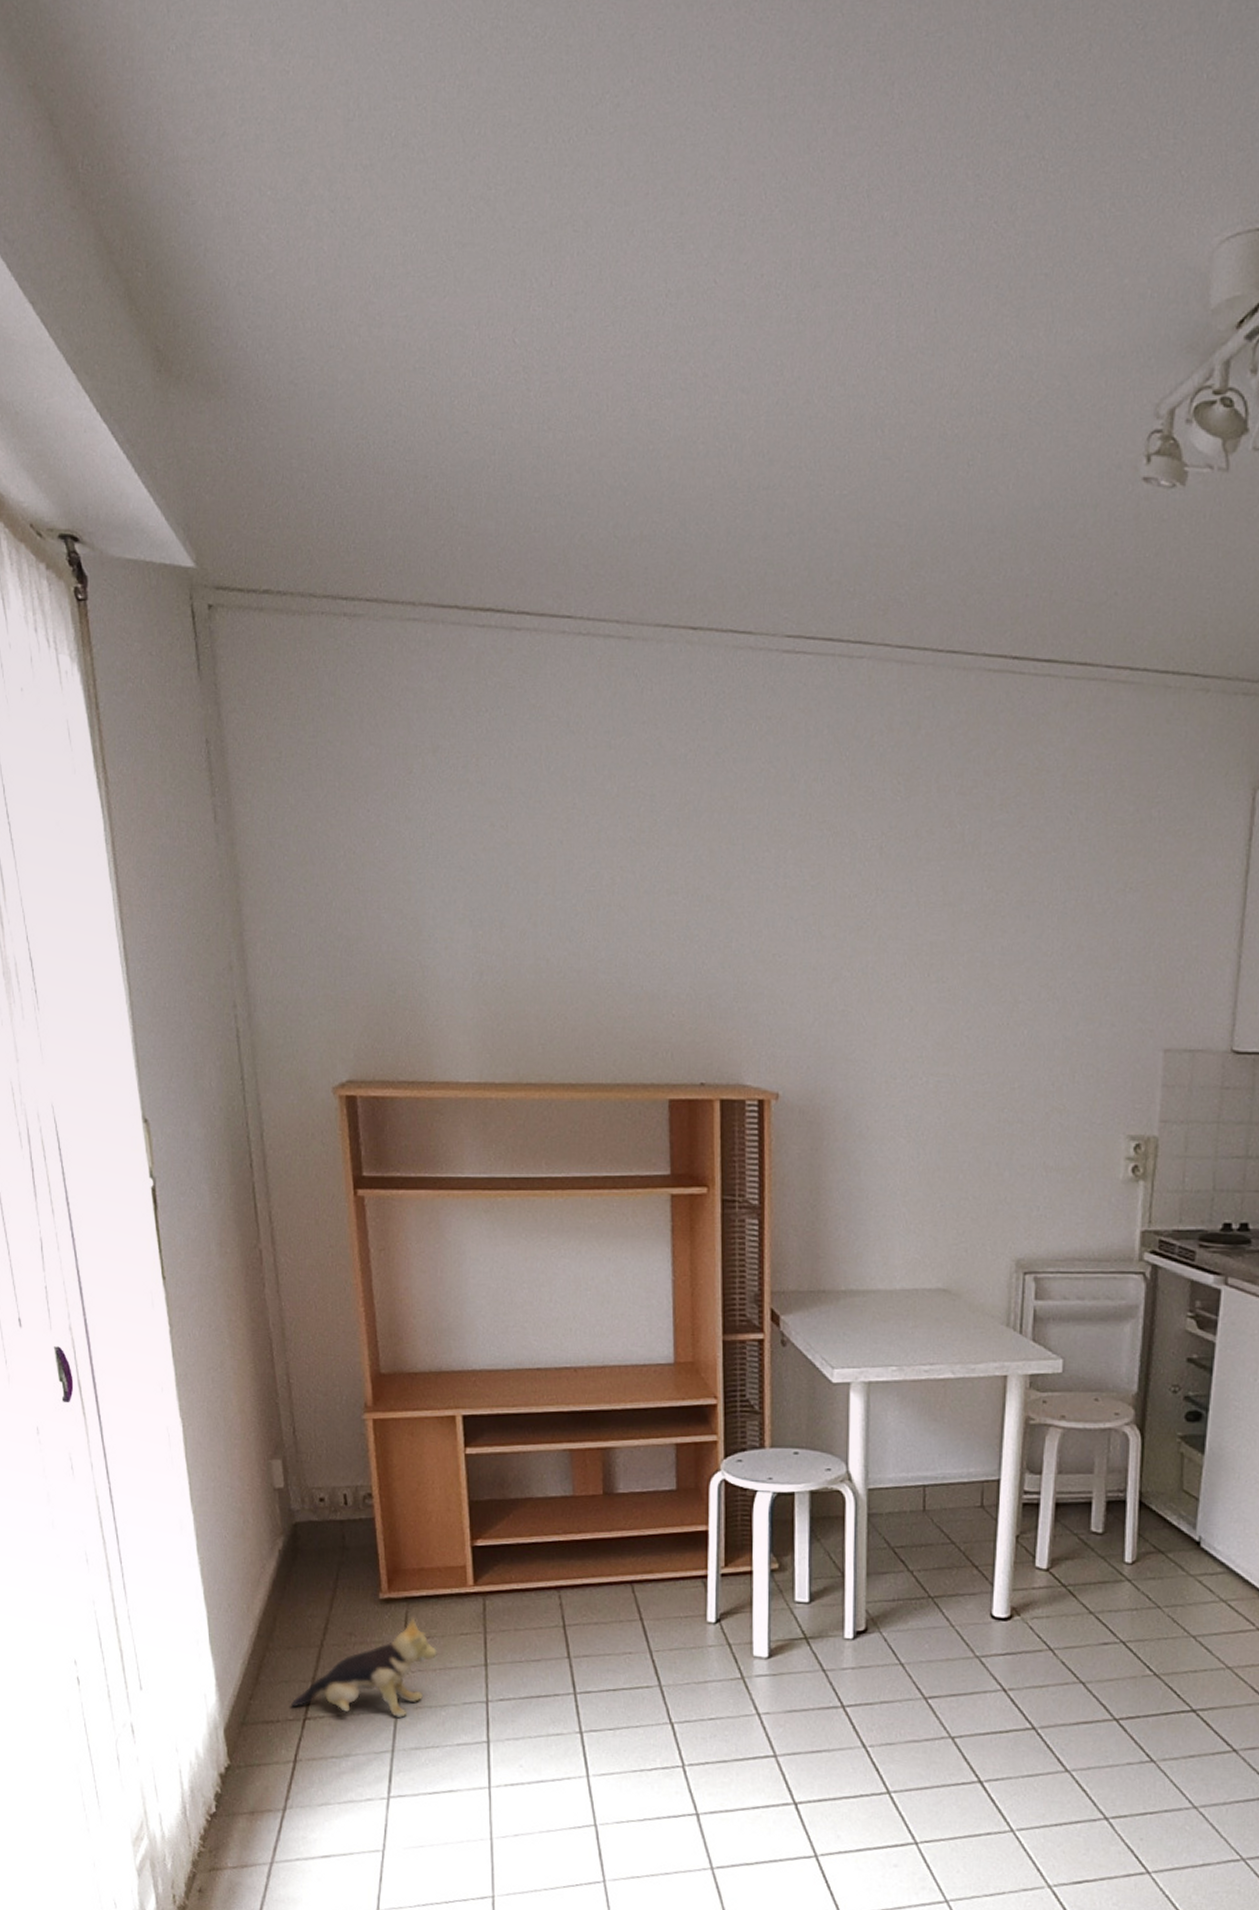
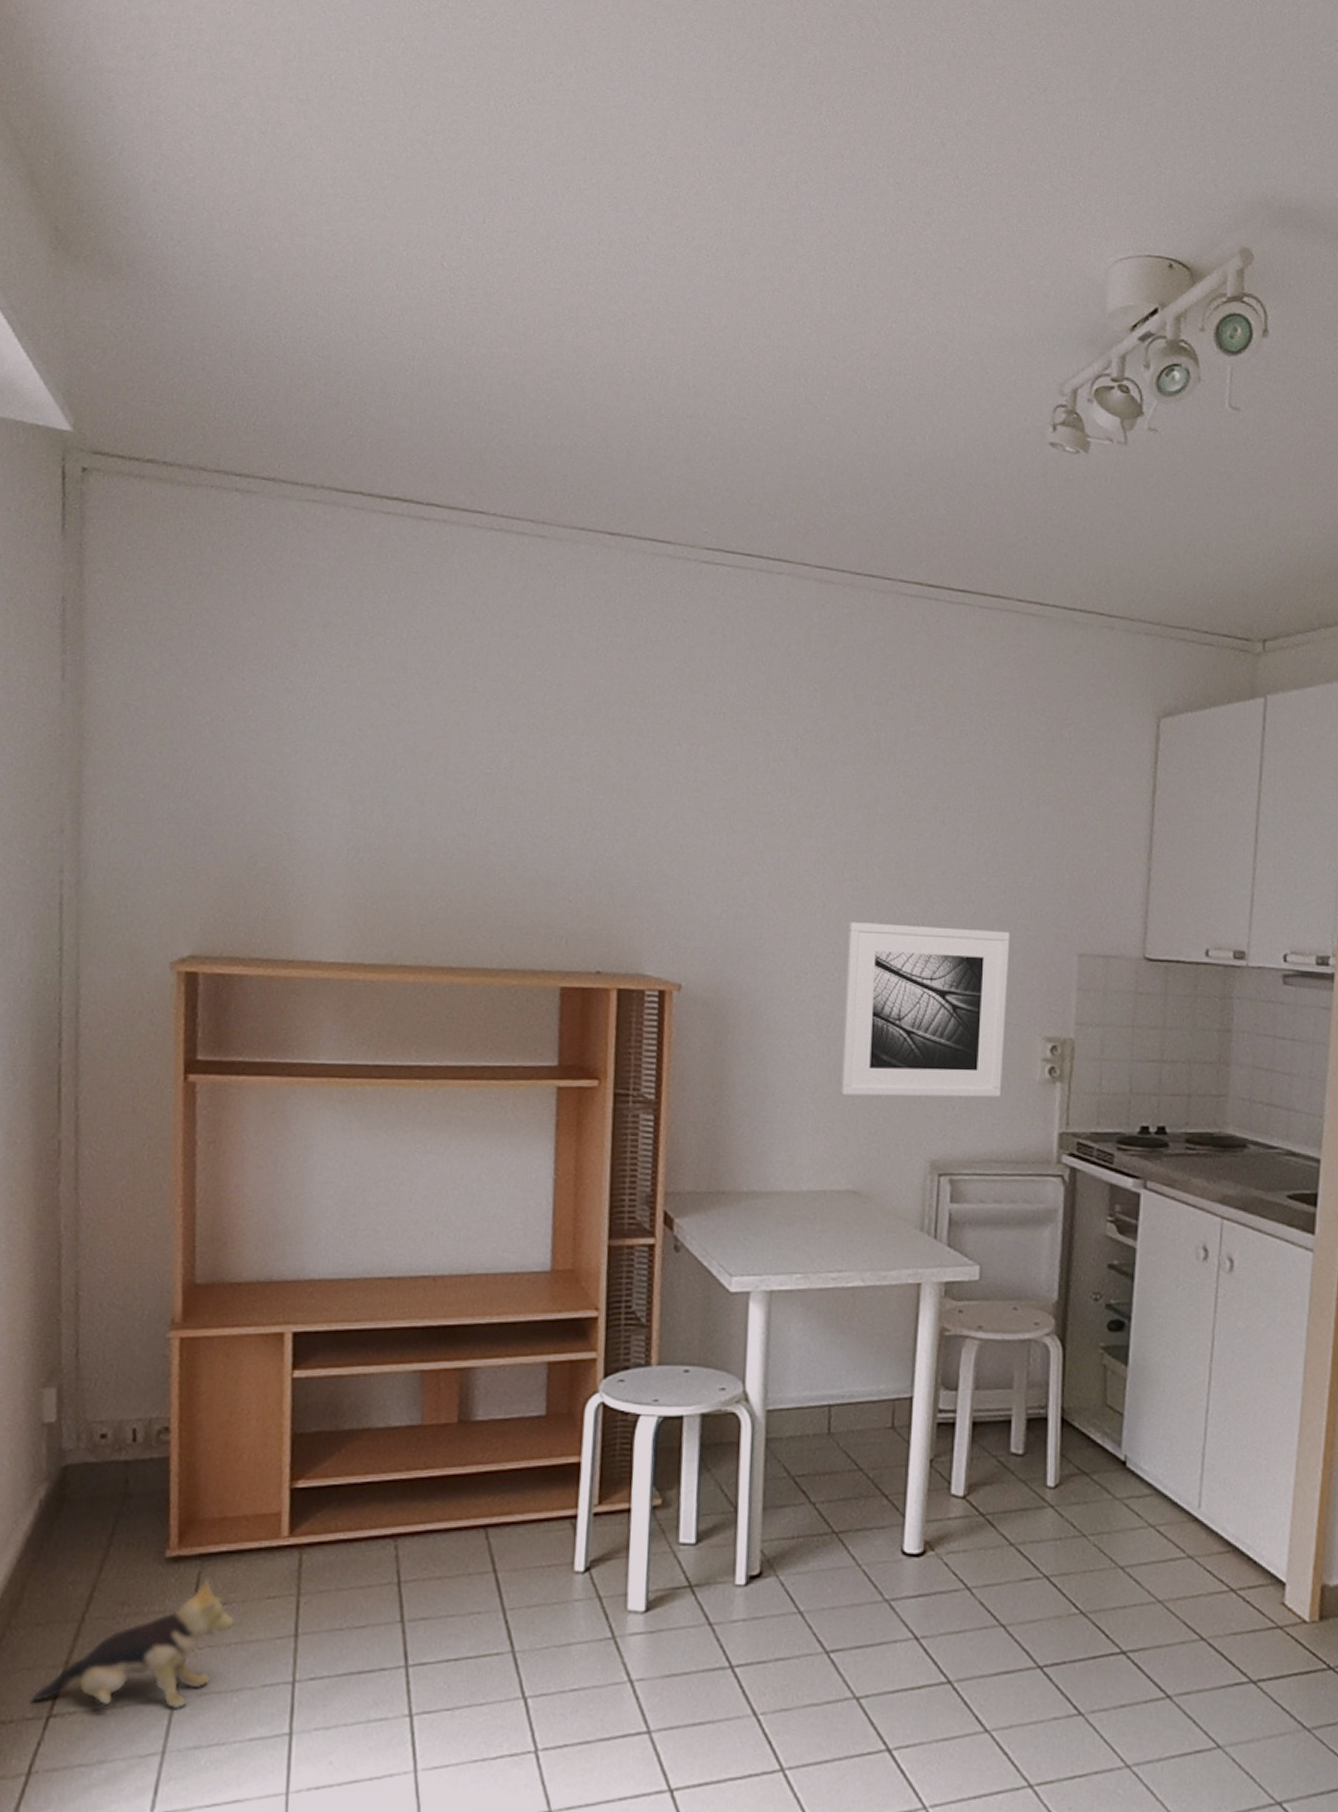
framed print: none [930,1025,1096,1198] -> present [840,922,1011,1098]

